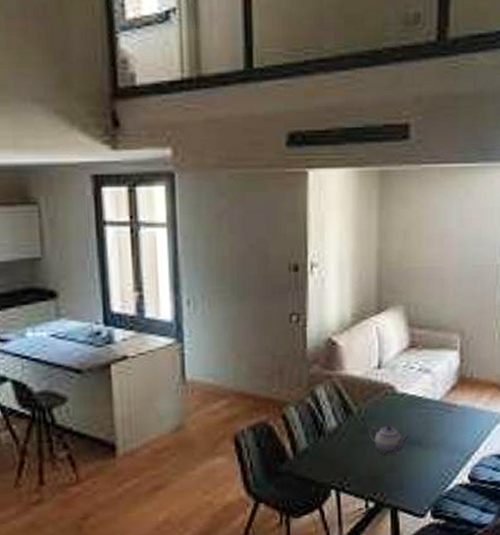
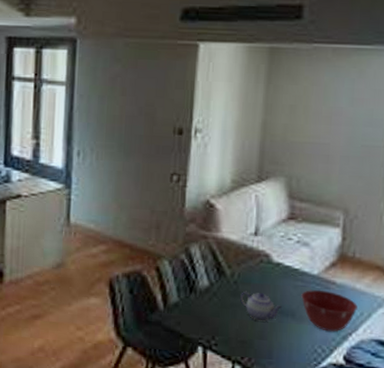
mixing bowl: none [426,414,478,454] -> present [301,289,358,332]

